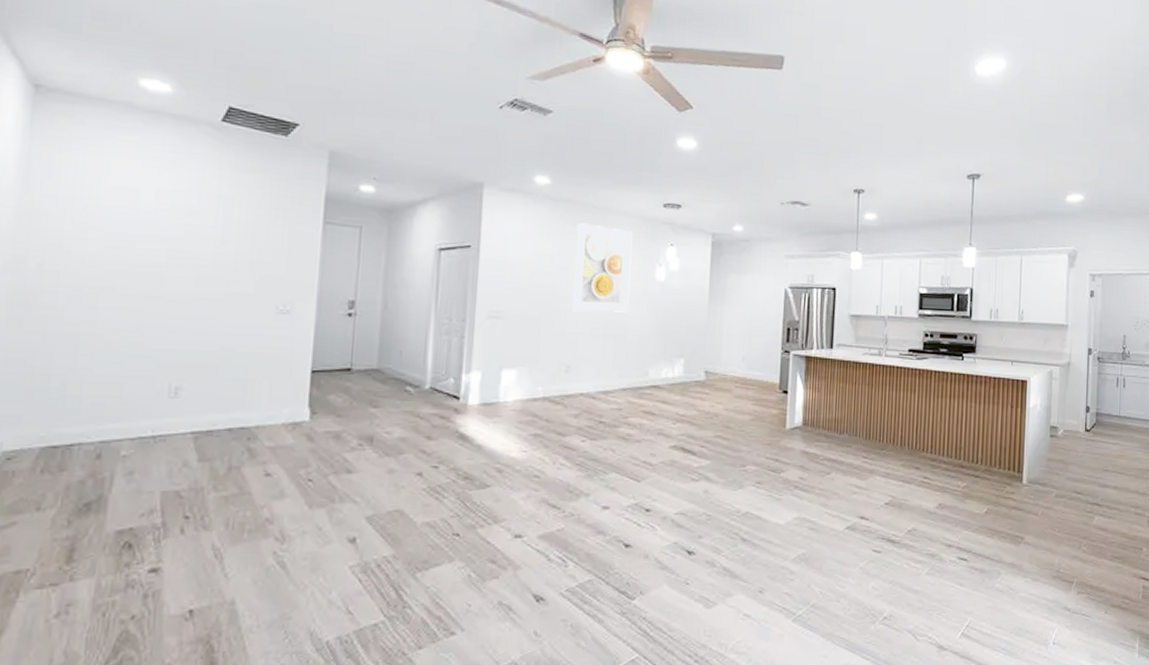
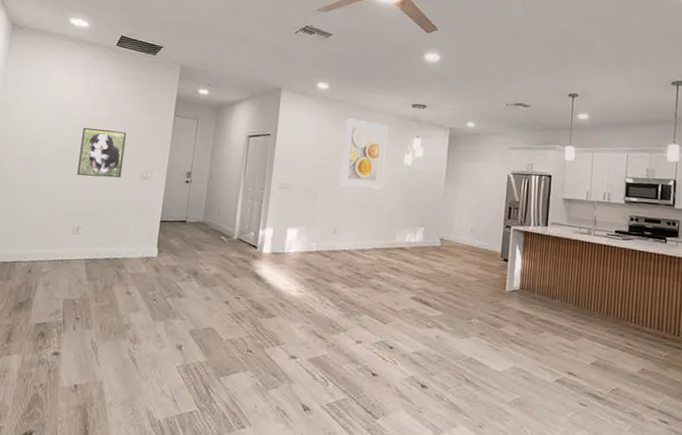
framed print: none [169,241,249,314] -> present [77,127,127,178]

